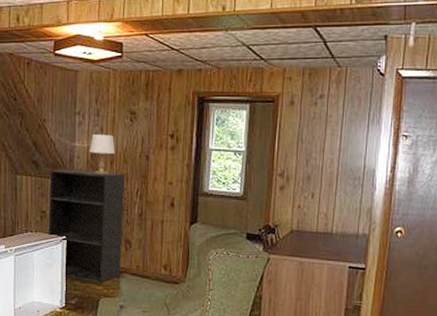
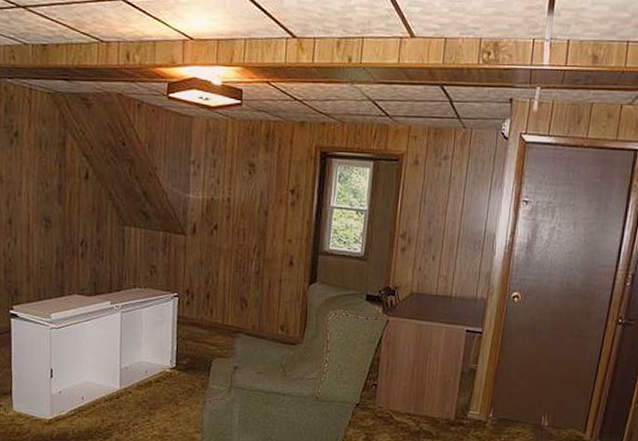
bookshelf: present [48,169,125,284] -> none [158,221,243,344]
table lamp: present [89,134,116,175] -> none [204,186,233,230]

